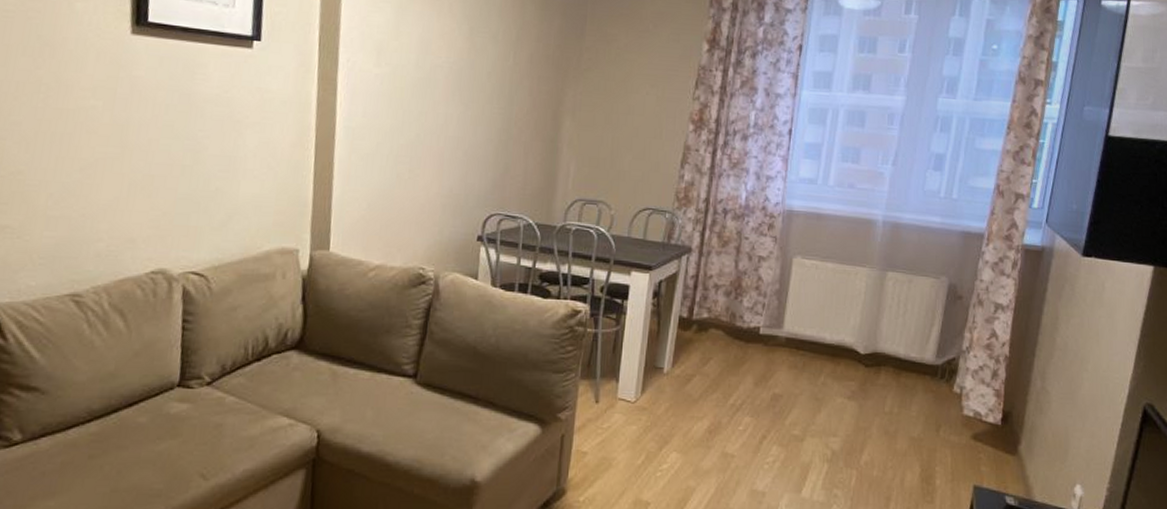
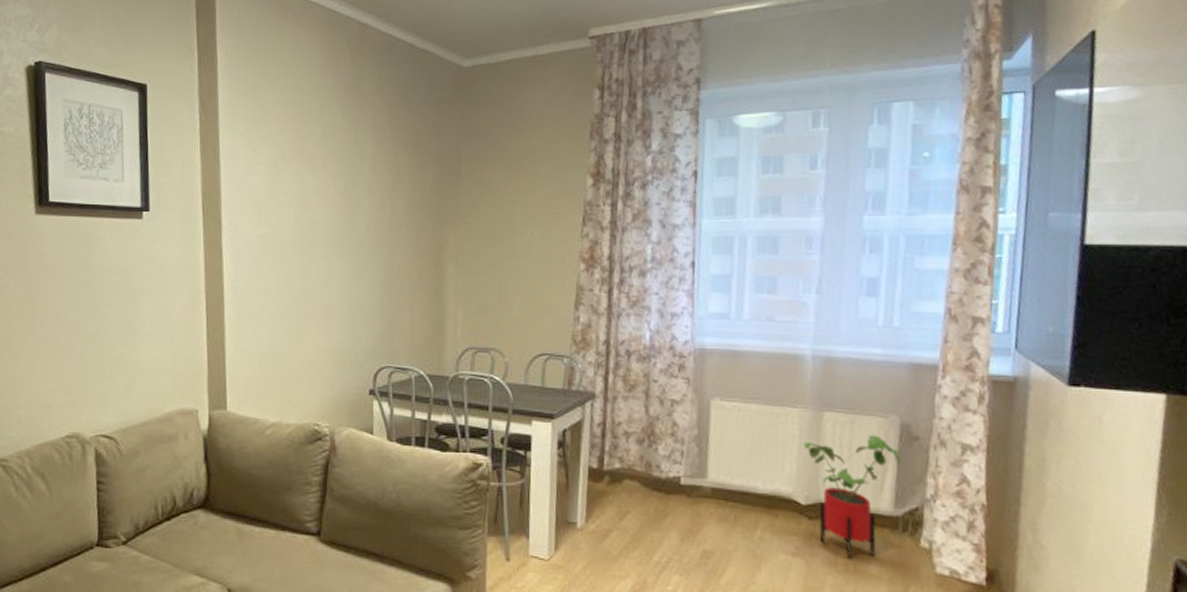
house plant: none [868,293,947,403] -> present [804,435,901,560]

